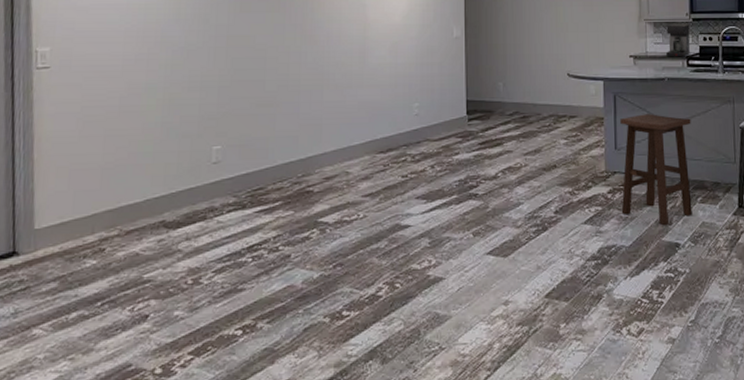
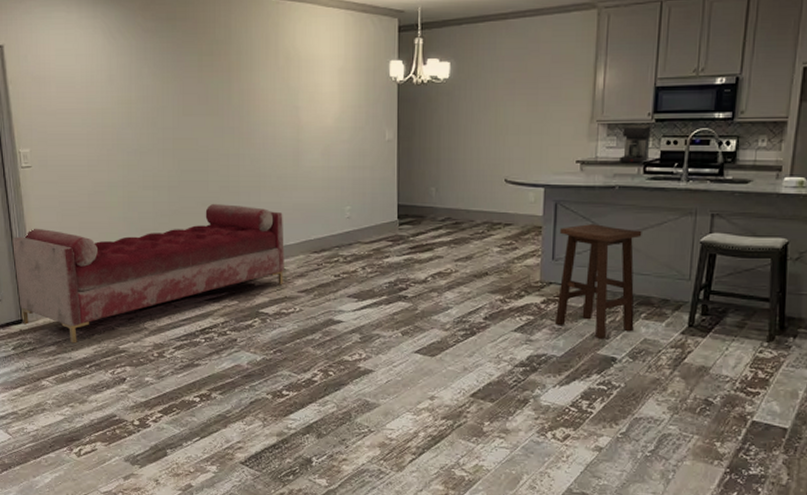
sofa: none [12,104,348,277] -> present [12,204,284,344]

